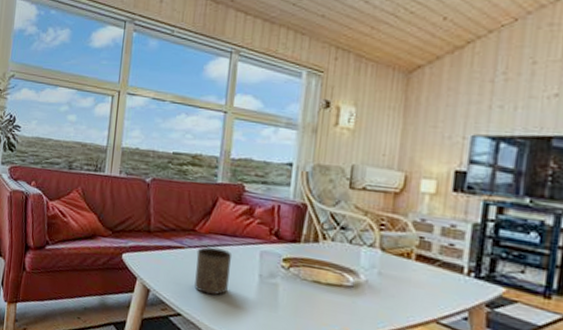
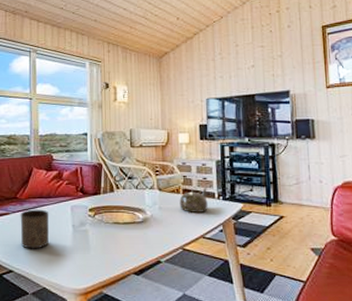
teapot: none [408,256,453,290] -> present [179,187,208,212]

